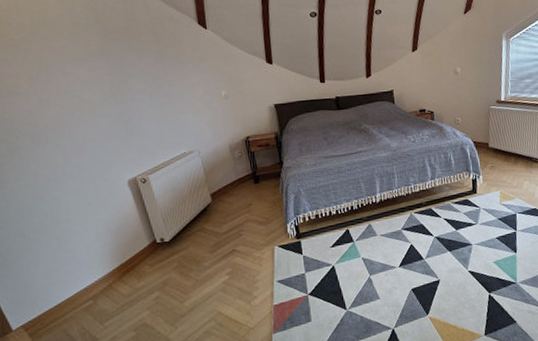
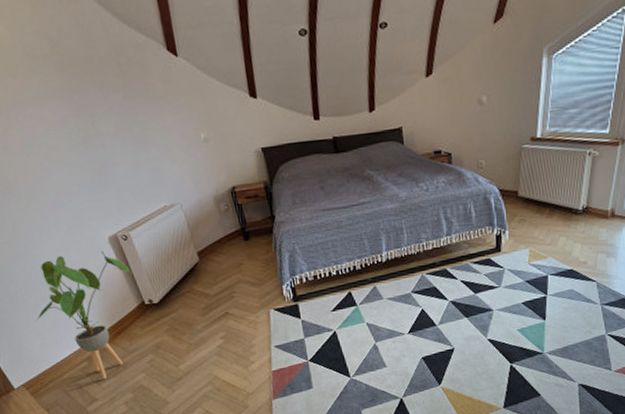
house plant: none [46,193,148,317] -> present [36,251,134,379]

